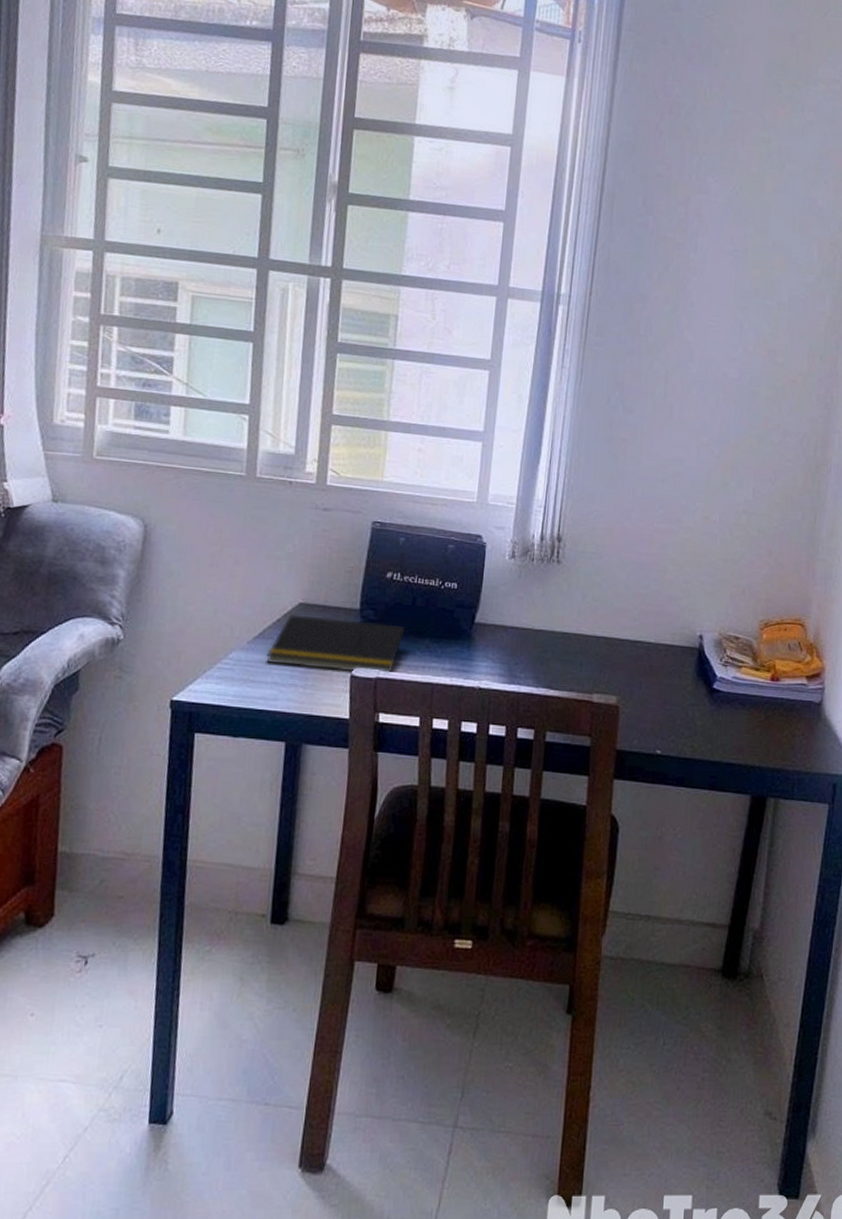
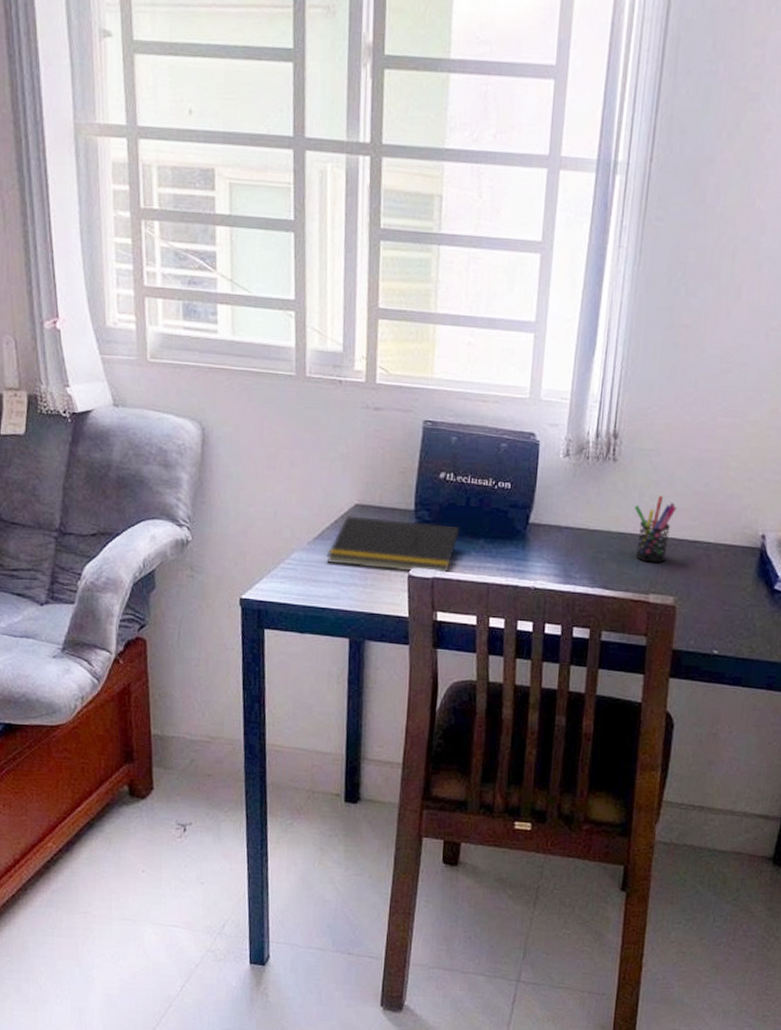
pen holder: none [577,597,618,663] -> present [634,496,677,563]

